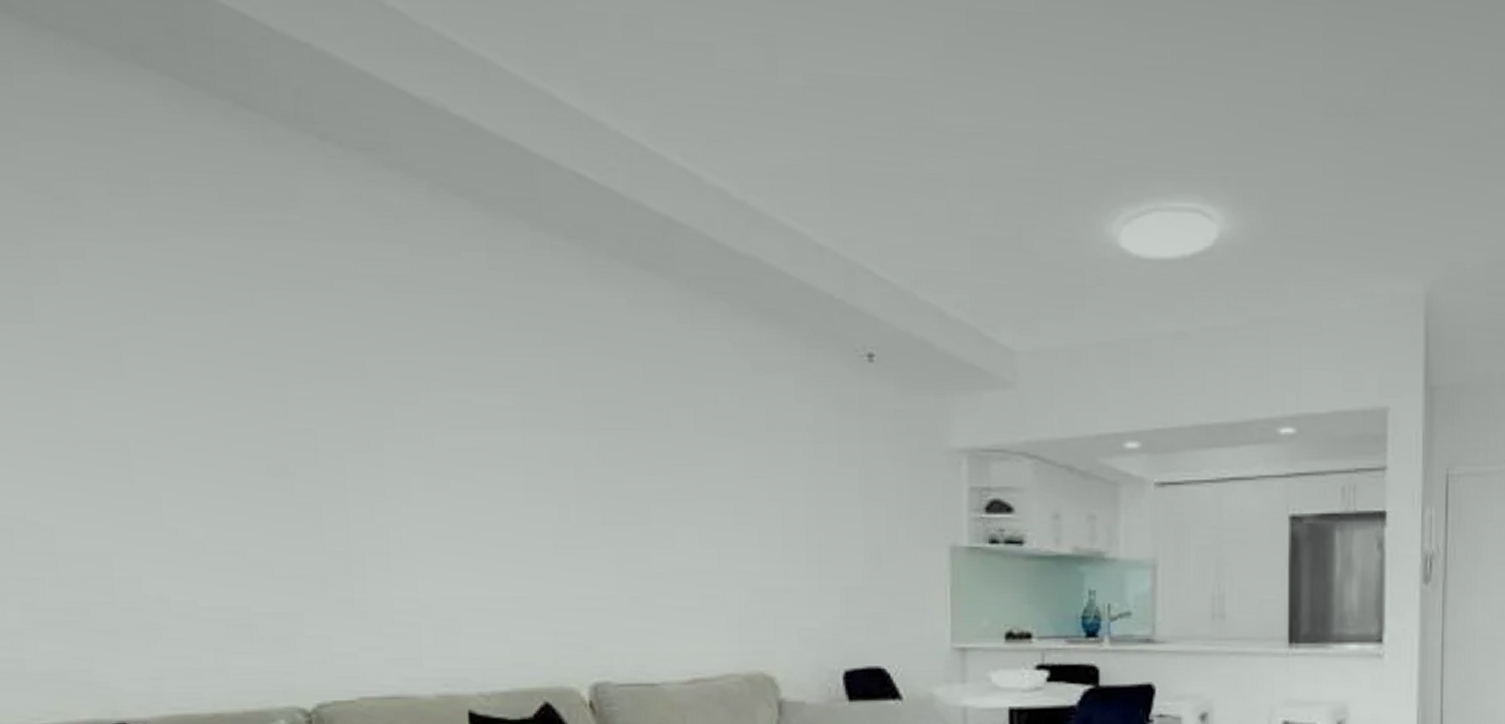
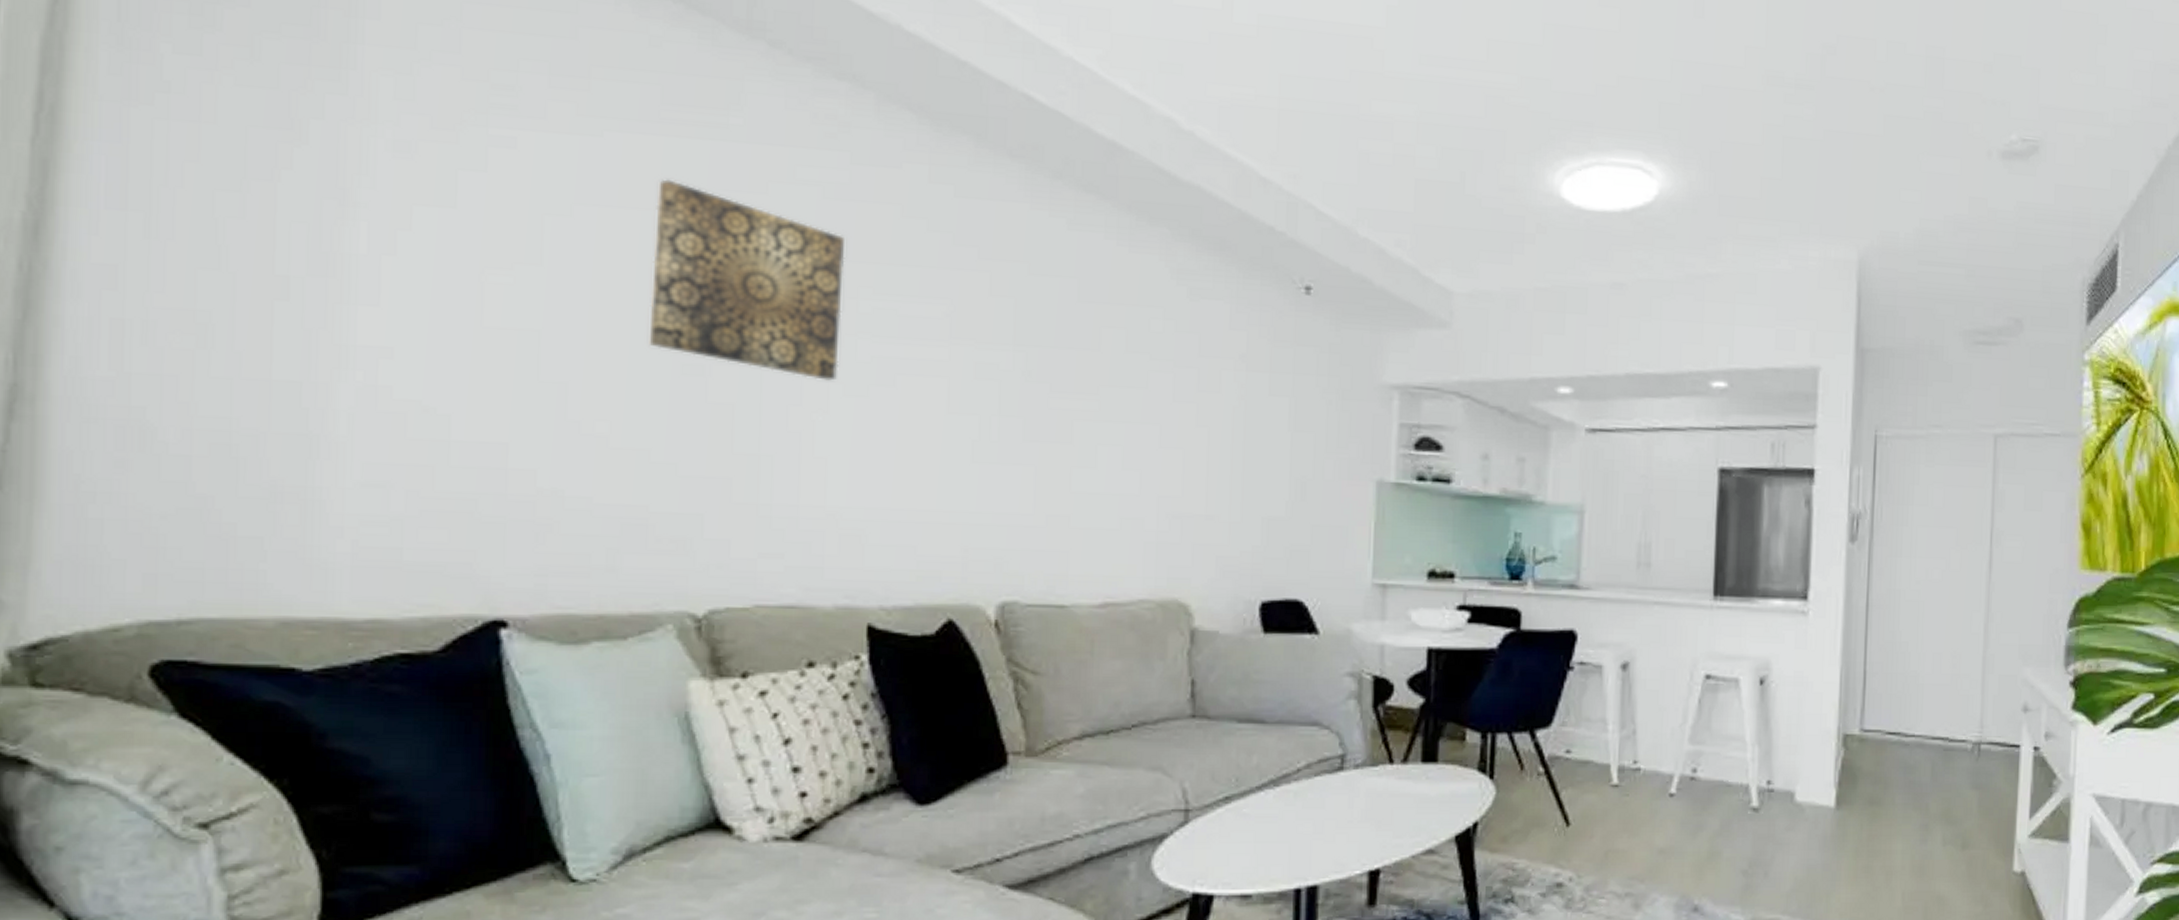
wall art: none [226,281,418,476] -> present [648,179,845,382]

